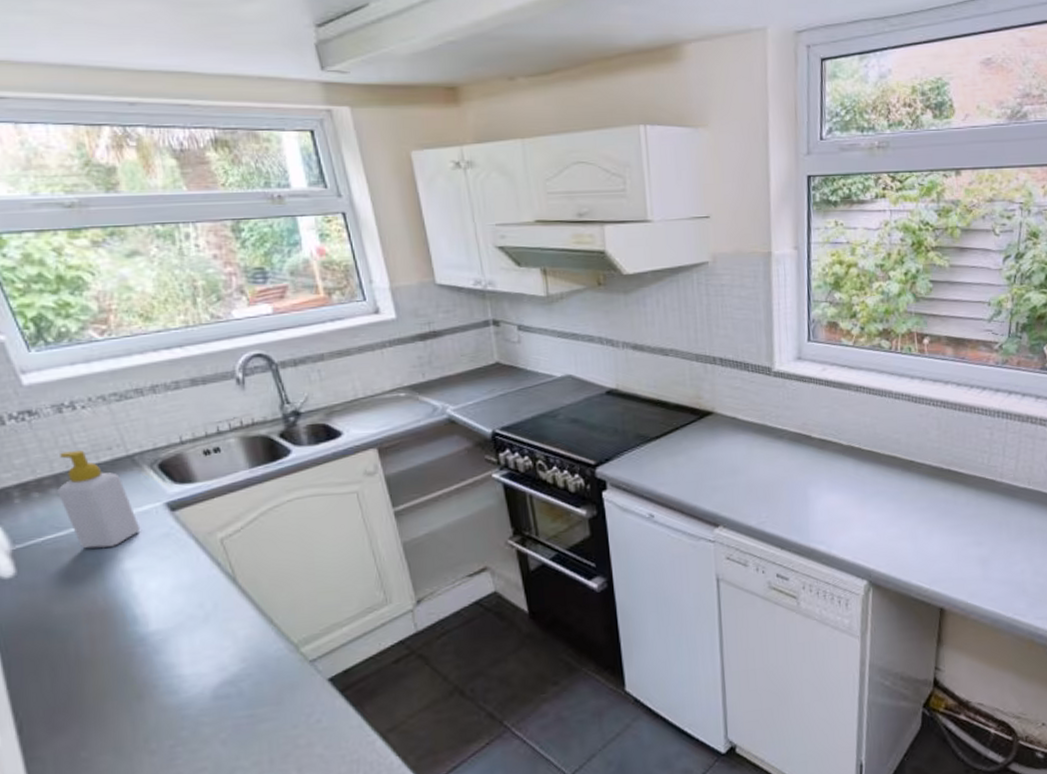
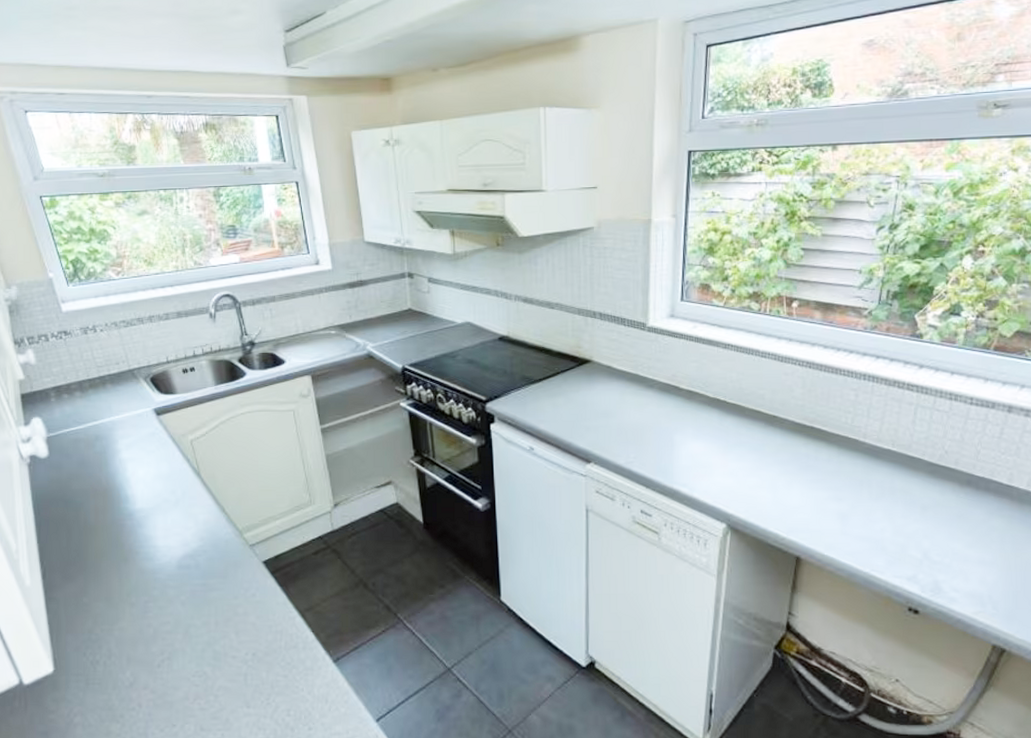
soap bottle: present [57,450,141,549] -> none [80,364,135,440]

